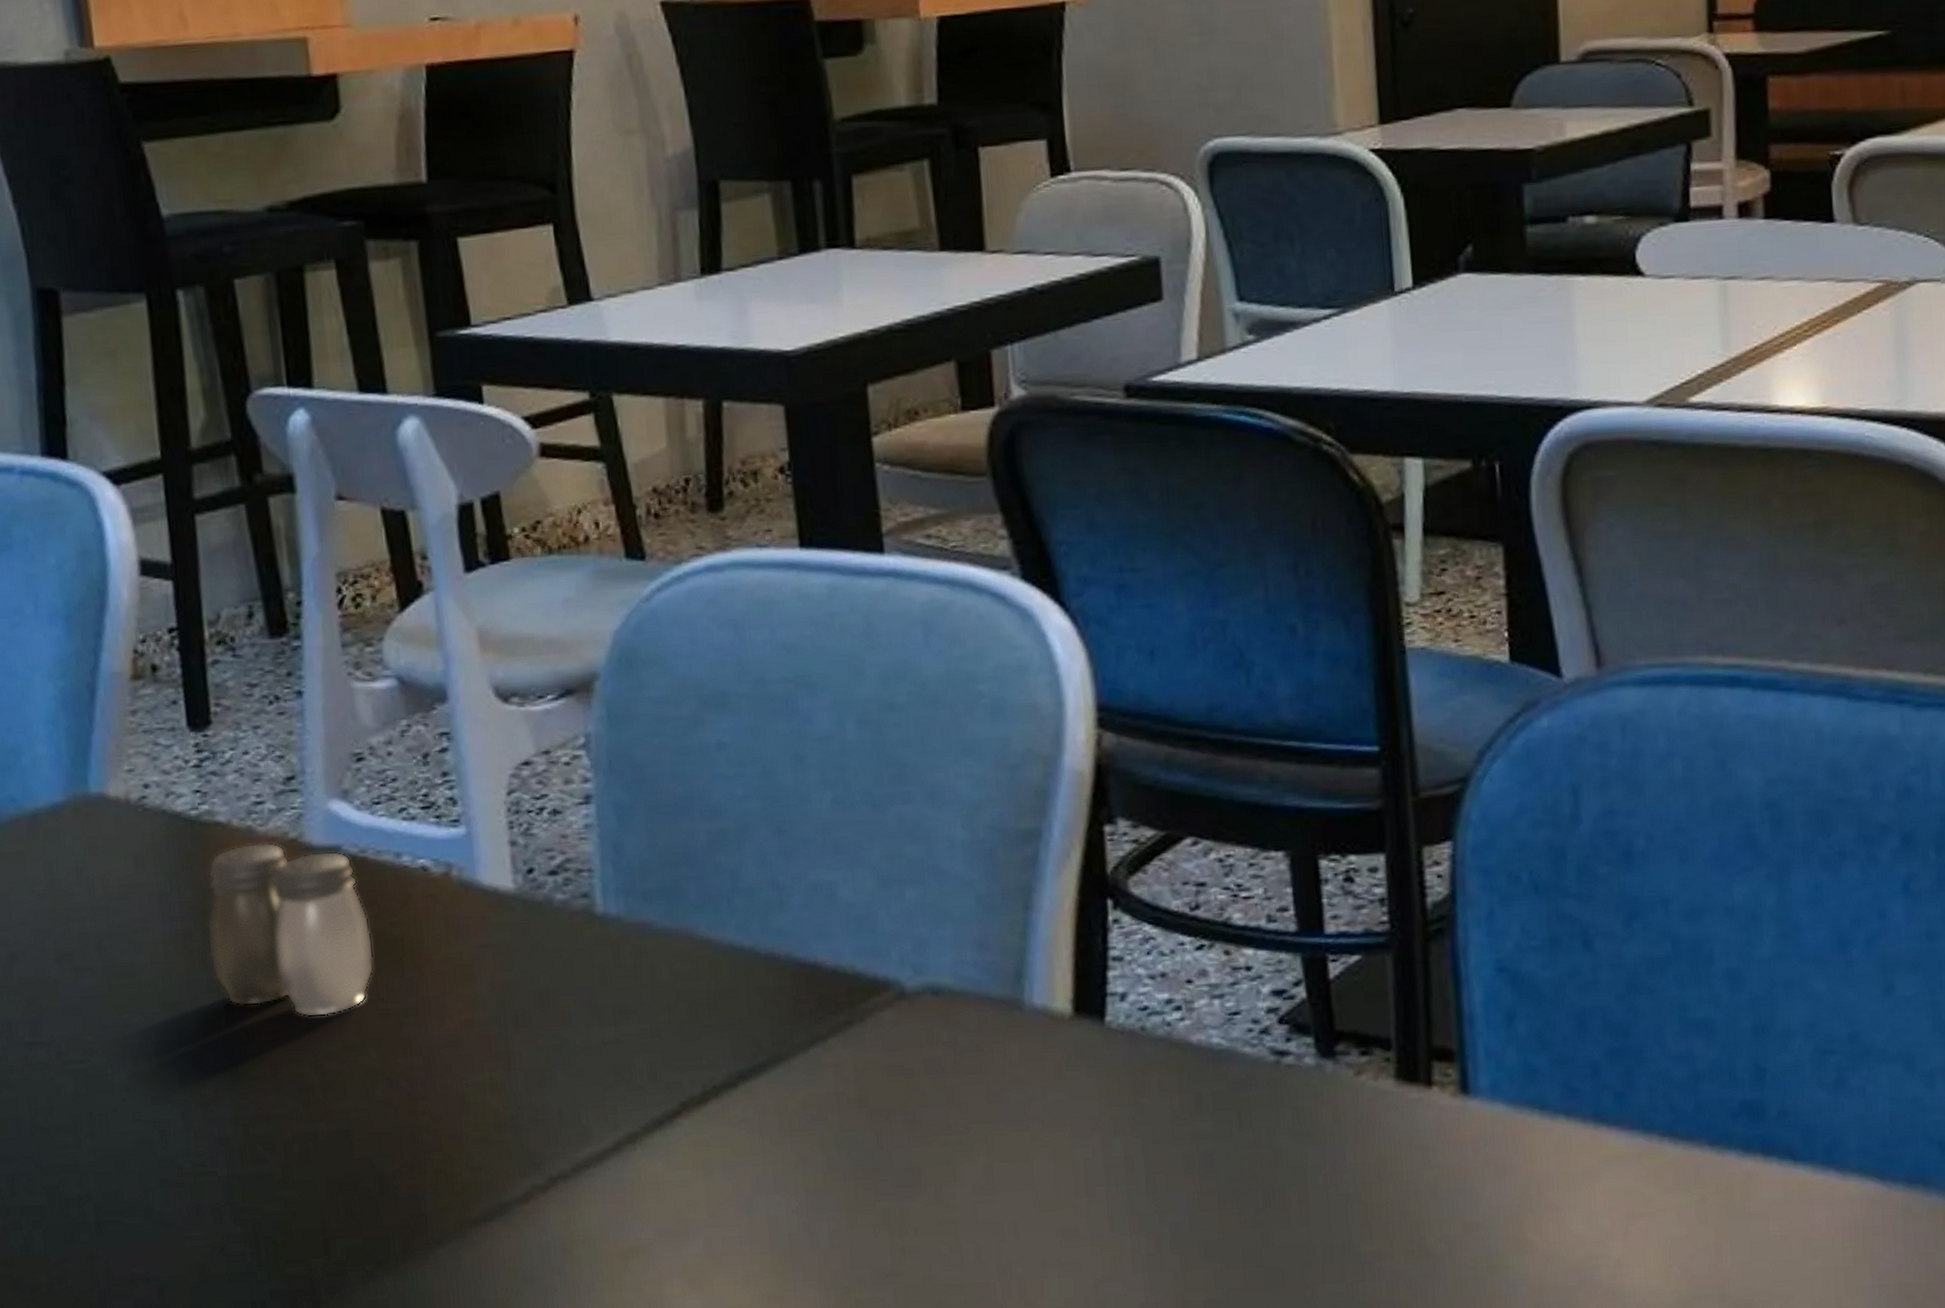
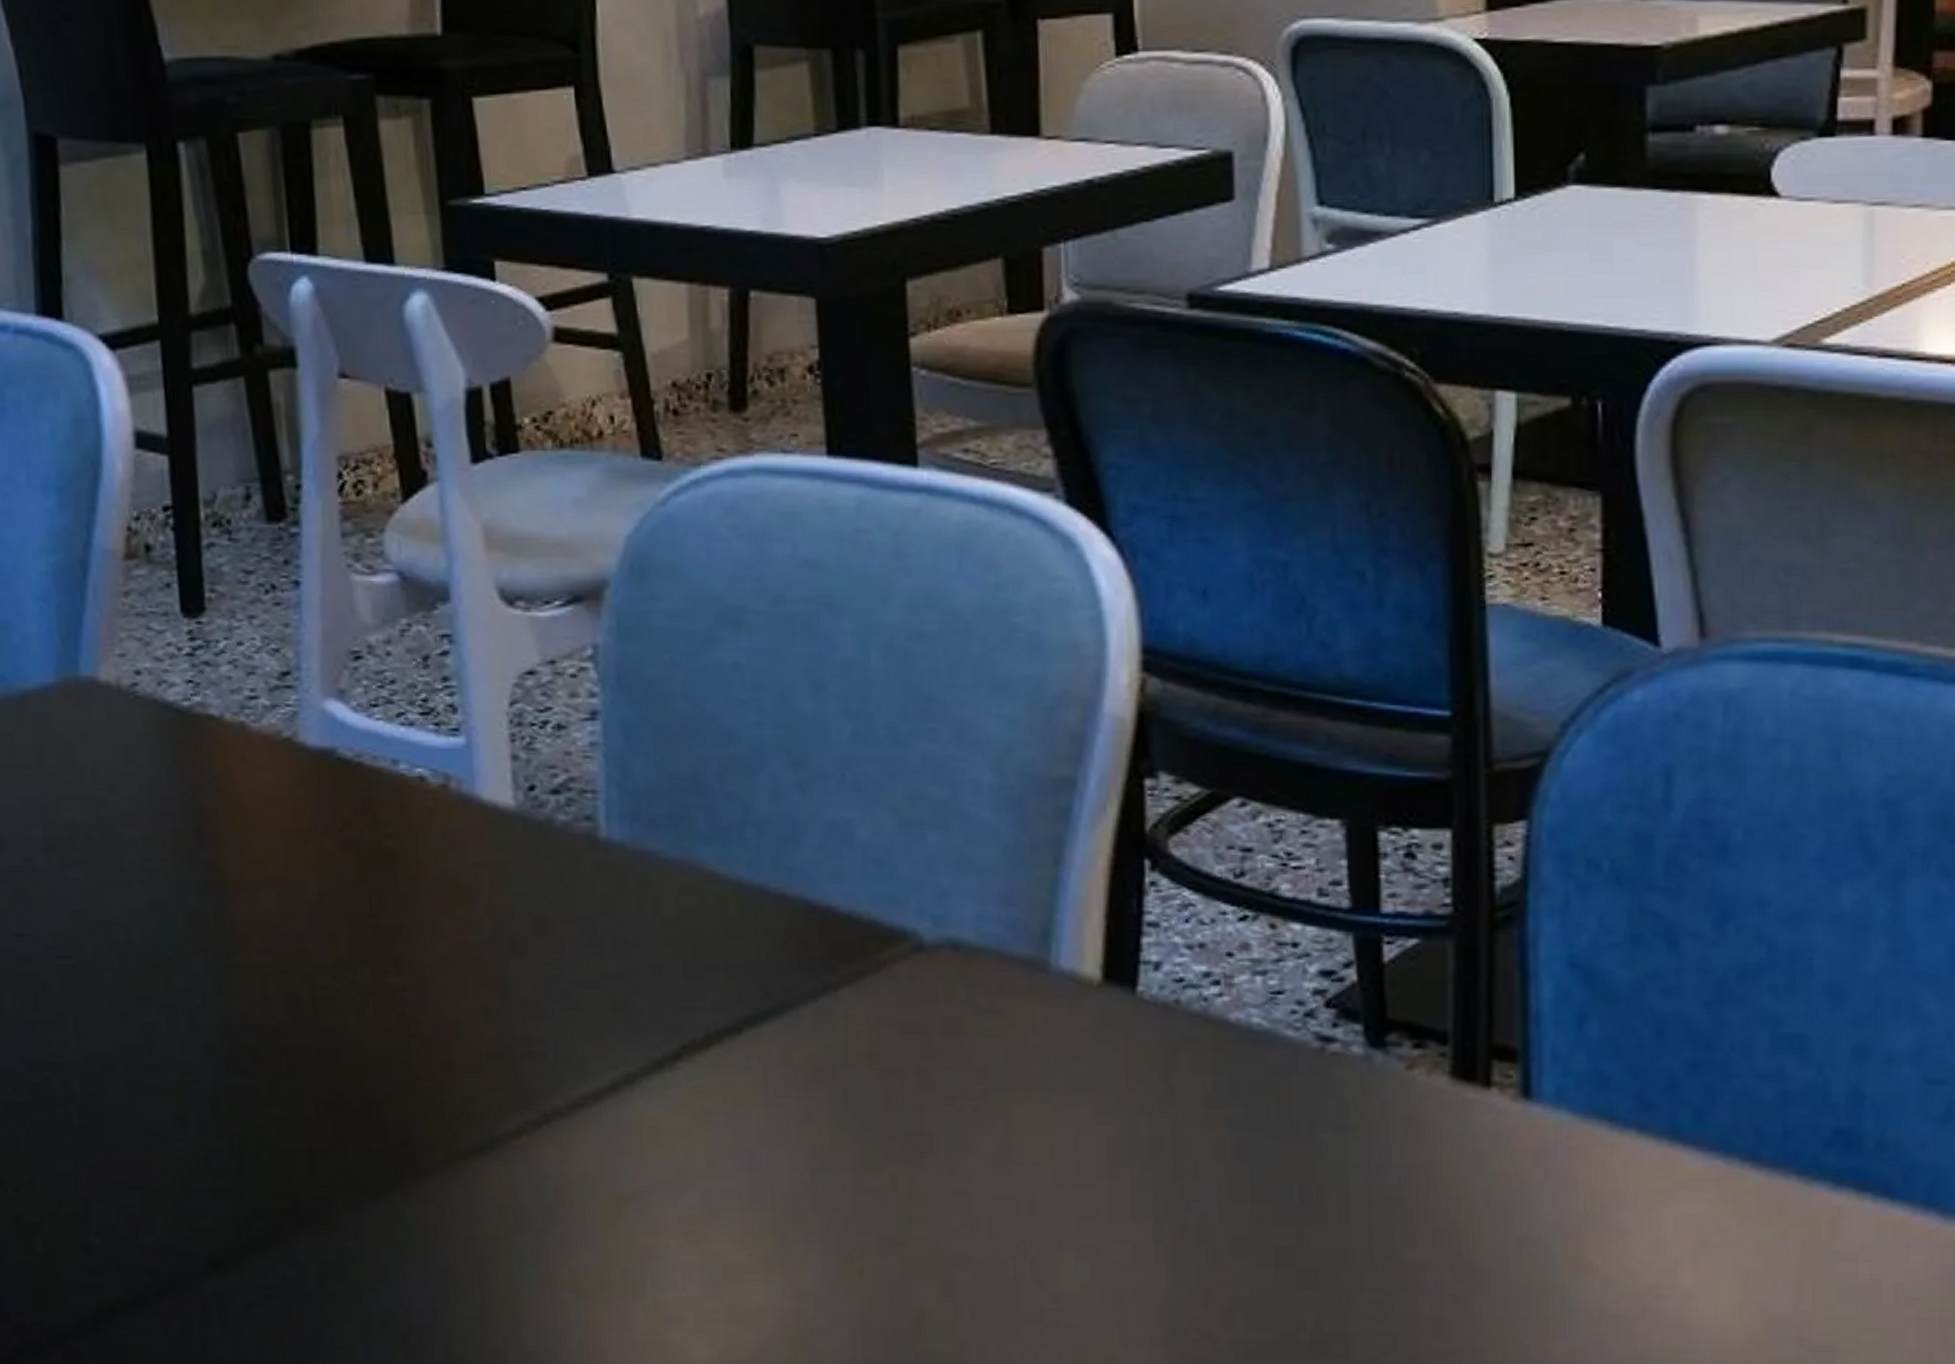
salt and pepper shaker: present [206,842,374,1018] -> none [197,740,368,928]

